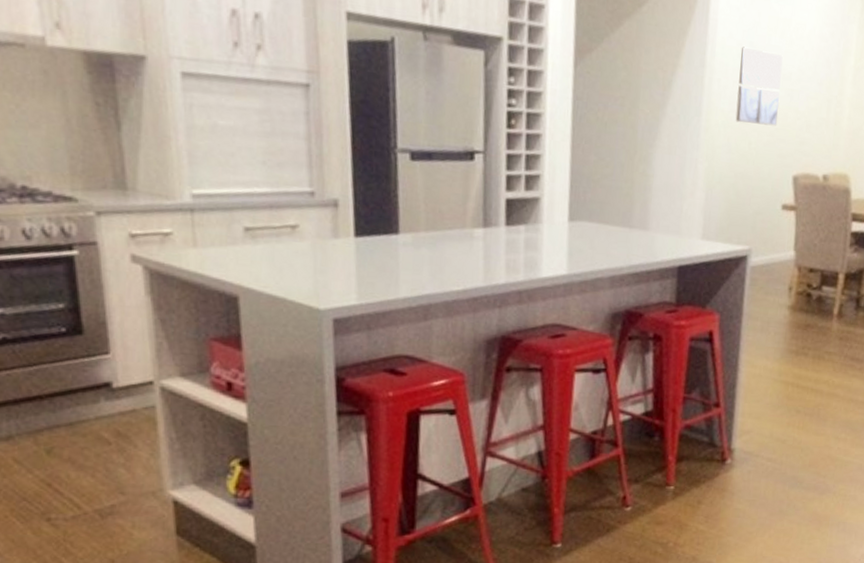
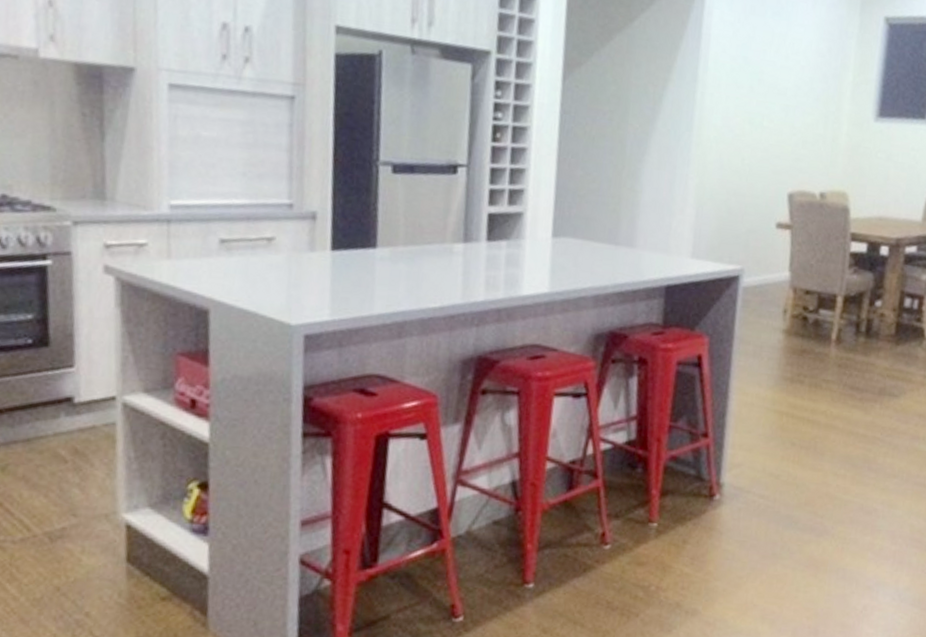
wall art: present [735,46,783,126] -> none [728,61,778,142]

